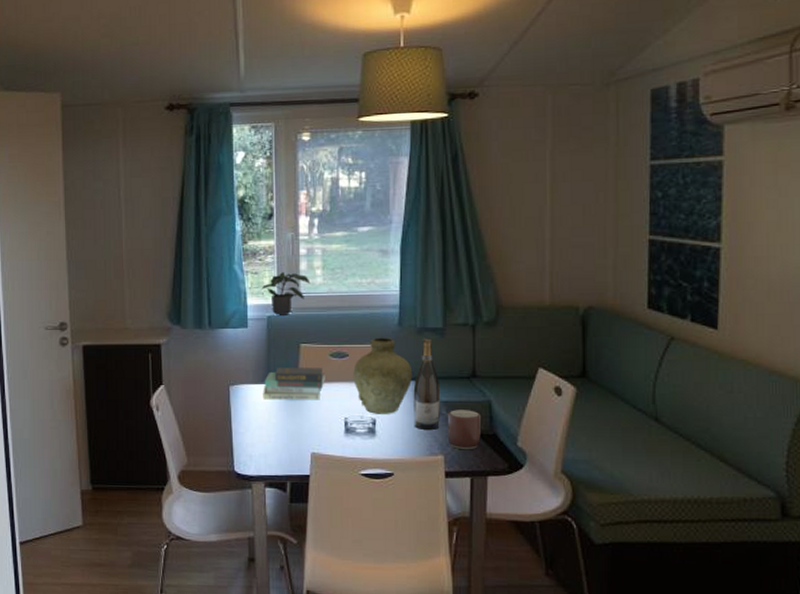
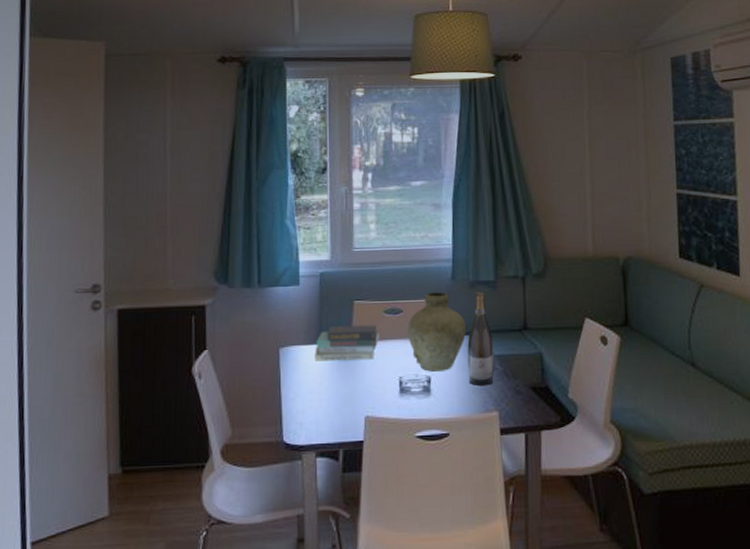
potted plant: present [261,272,311,315] -> none [314,227,364,272]
mug: present [447,410,481,450] -> none [501,363,534,405]

